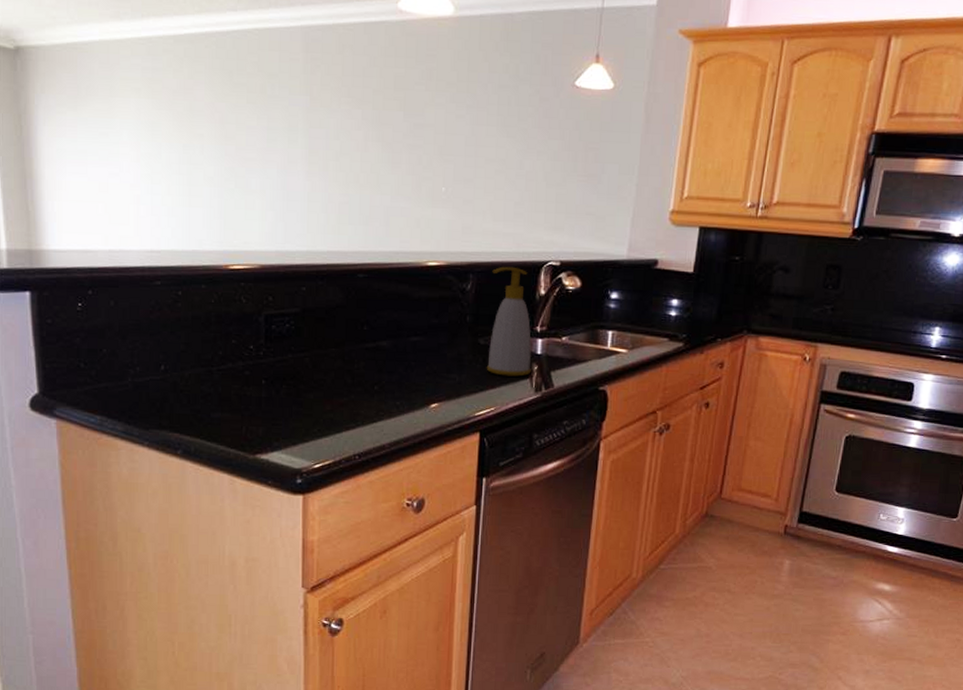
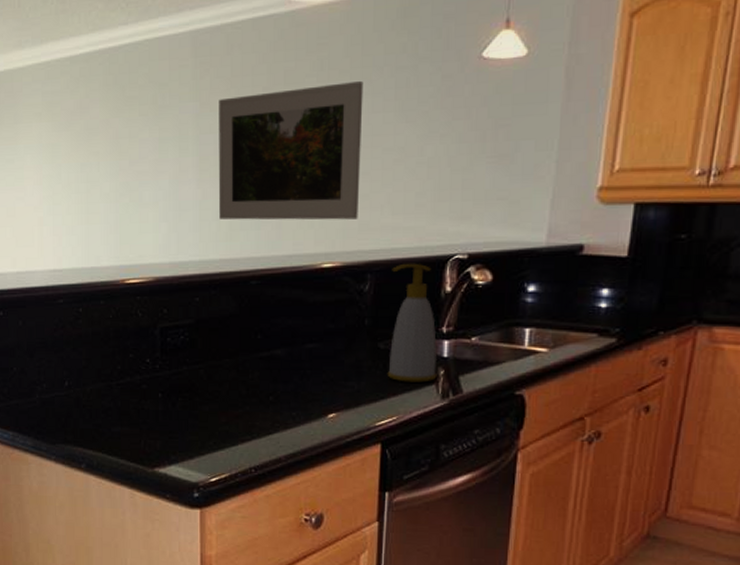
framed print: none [327,93,469,223] -> present [218,80,364,220]

